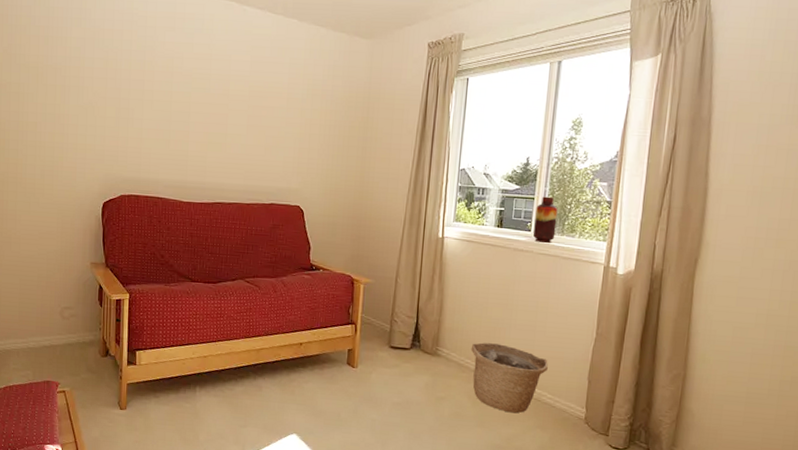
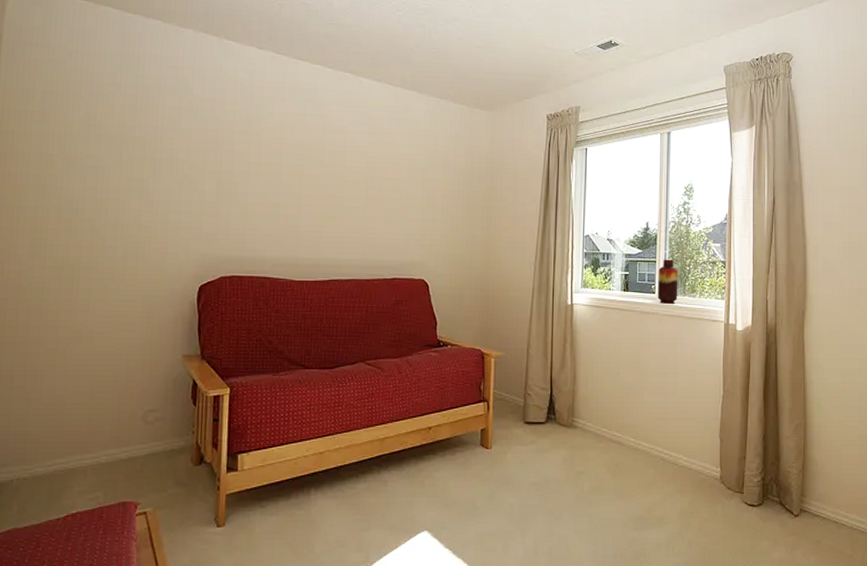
basket: present [471,342,548,414] -> none [606,409,681,481]

